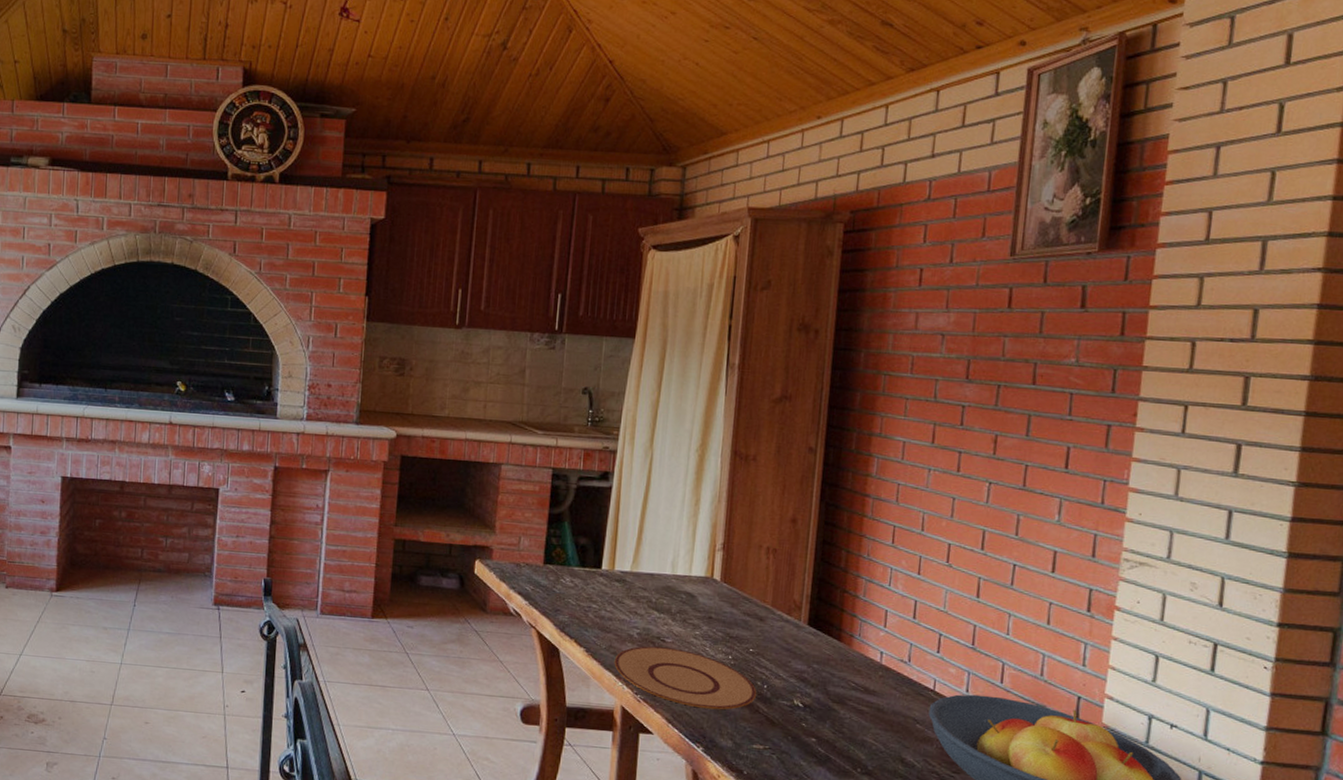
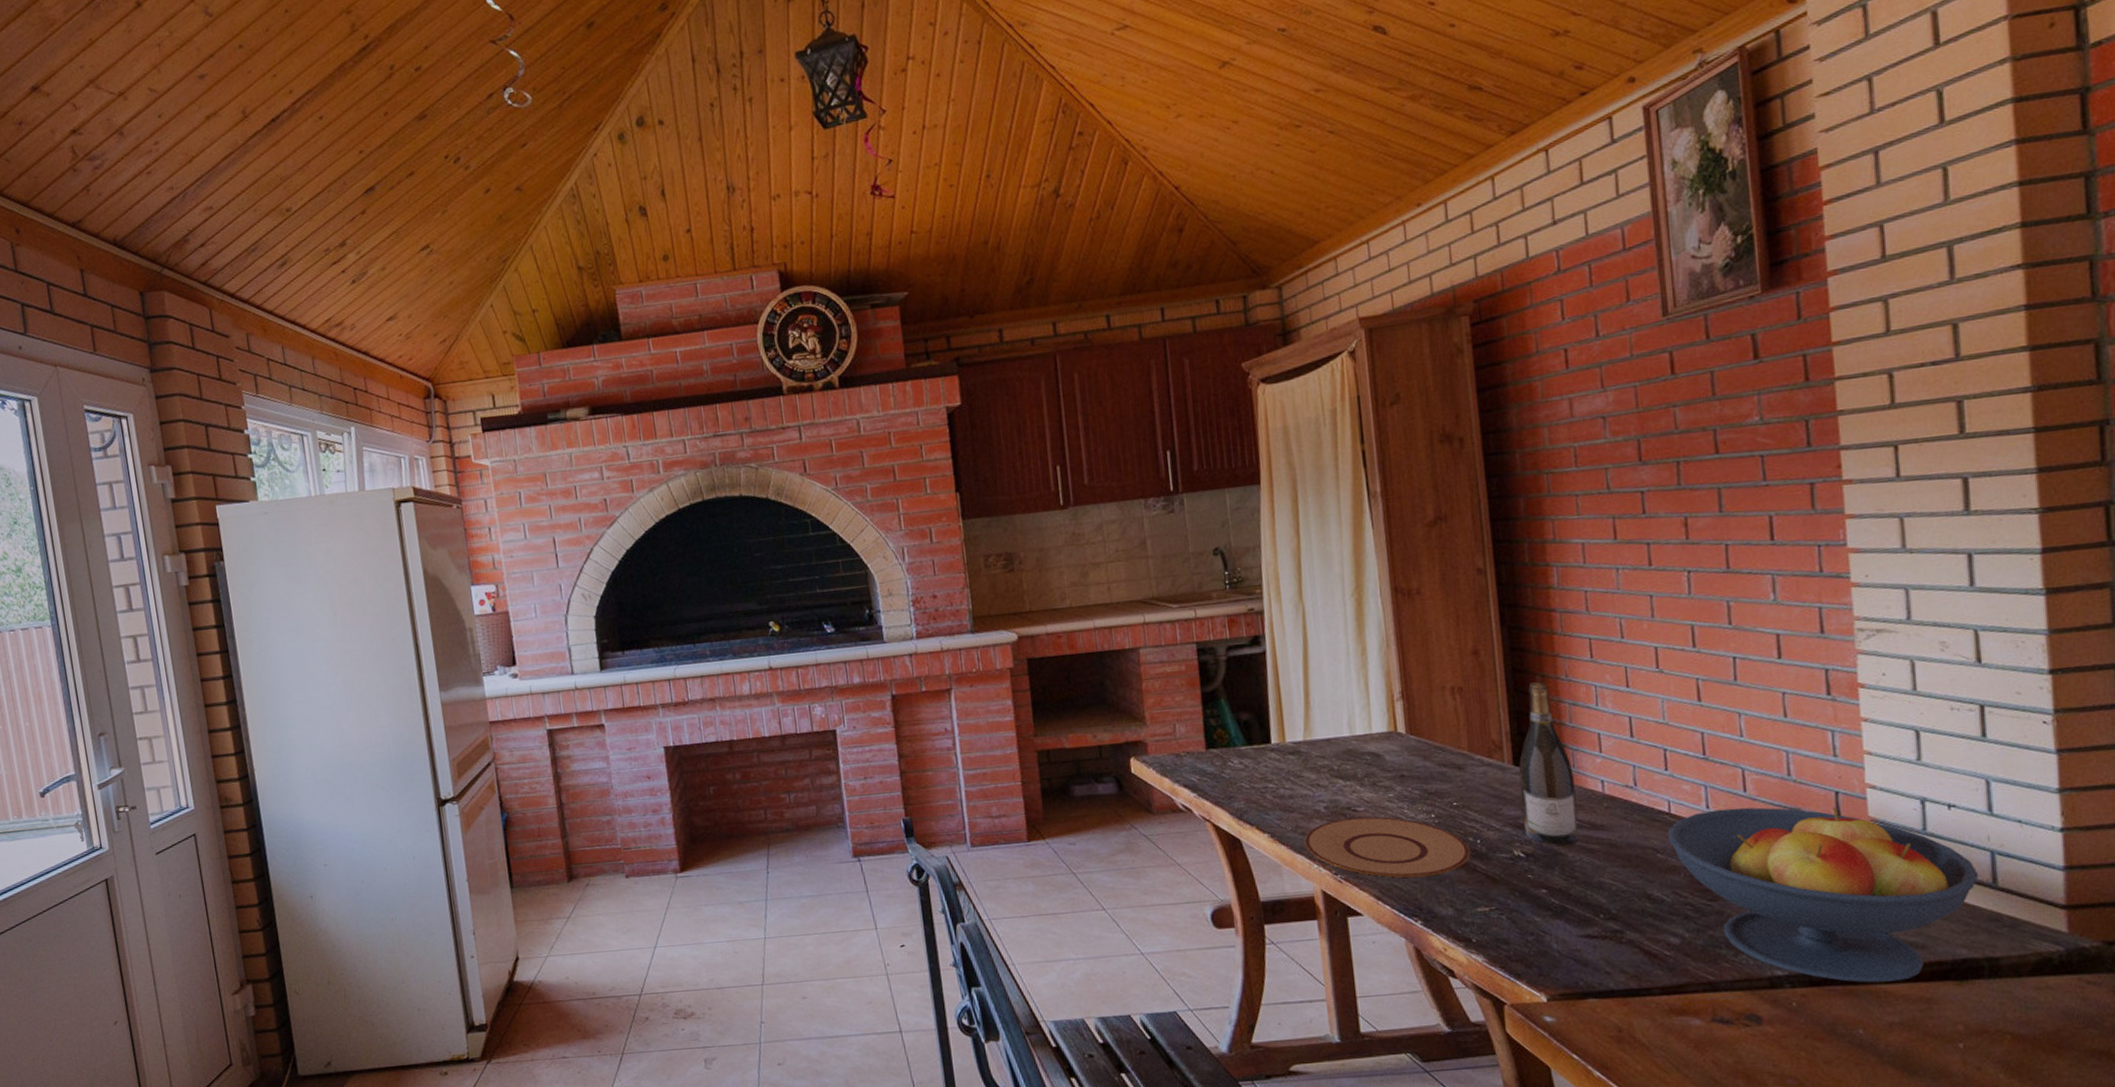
wine bottle: none [807,556,859,703] -> present [1518,682,1578,845]

